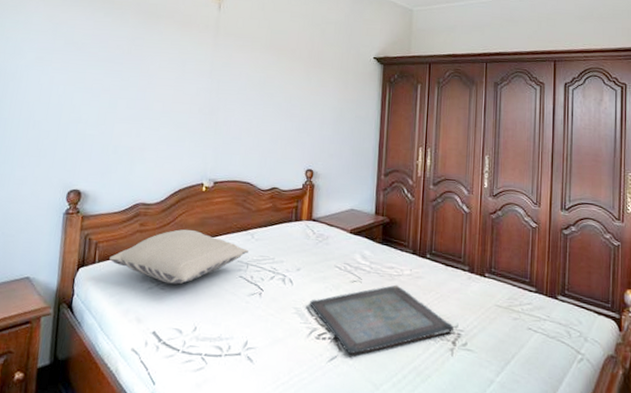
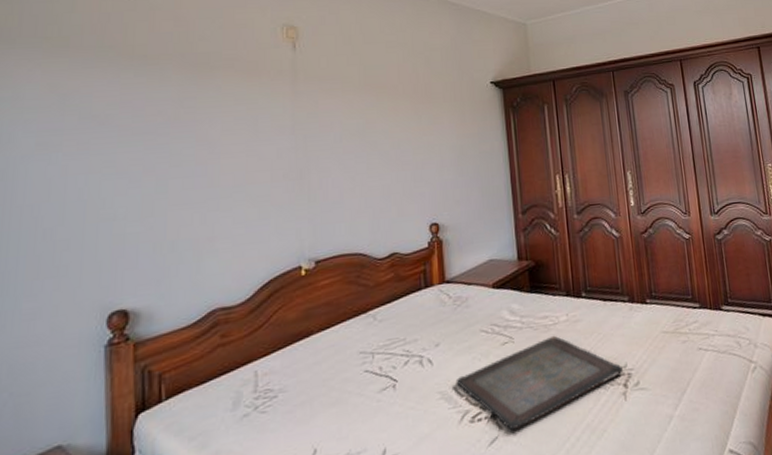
pillow: present [109,229,248,285] -> none [182,327,372,404]

